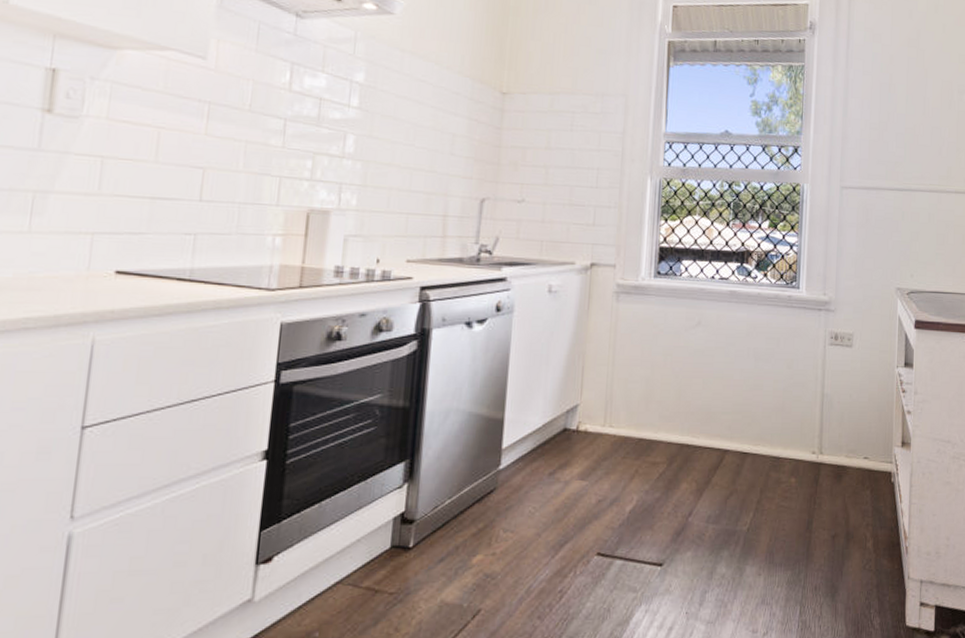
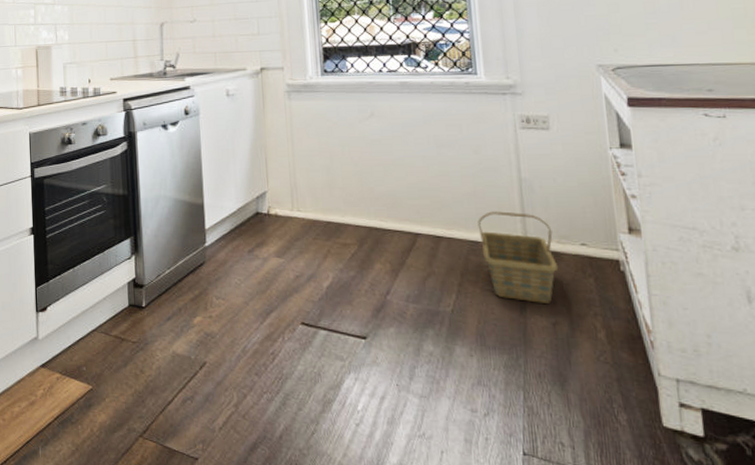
basket: none [781,426,844,518] -> present [478,211,559,305]

